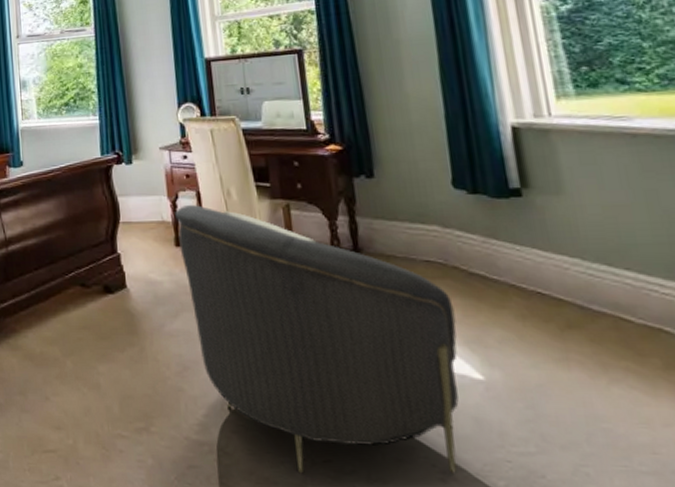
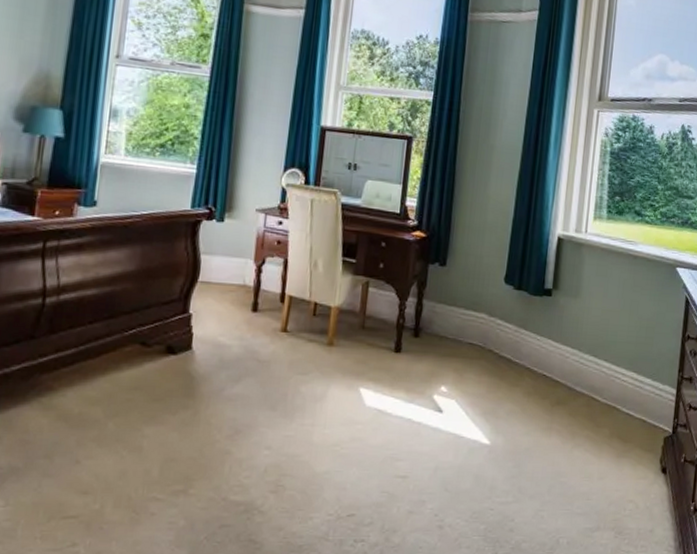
armchair: present [175,205,459,474] -> none [255,271,482,527]

